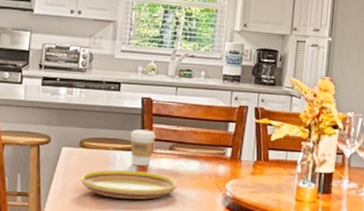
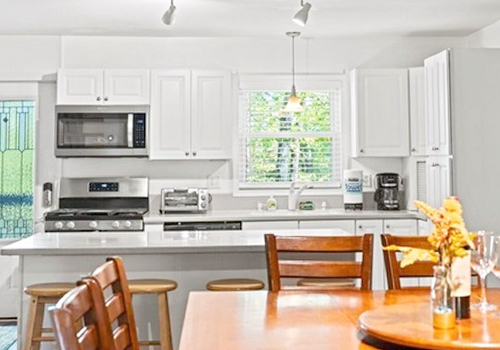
plate: present [80,170,178,200] -> none [210,310,309,341]
coffee cup: present [130,129,156,166] -> none [256,267,282,305]

